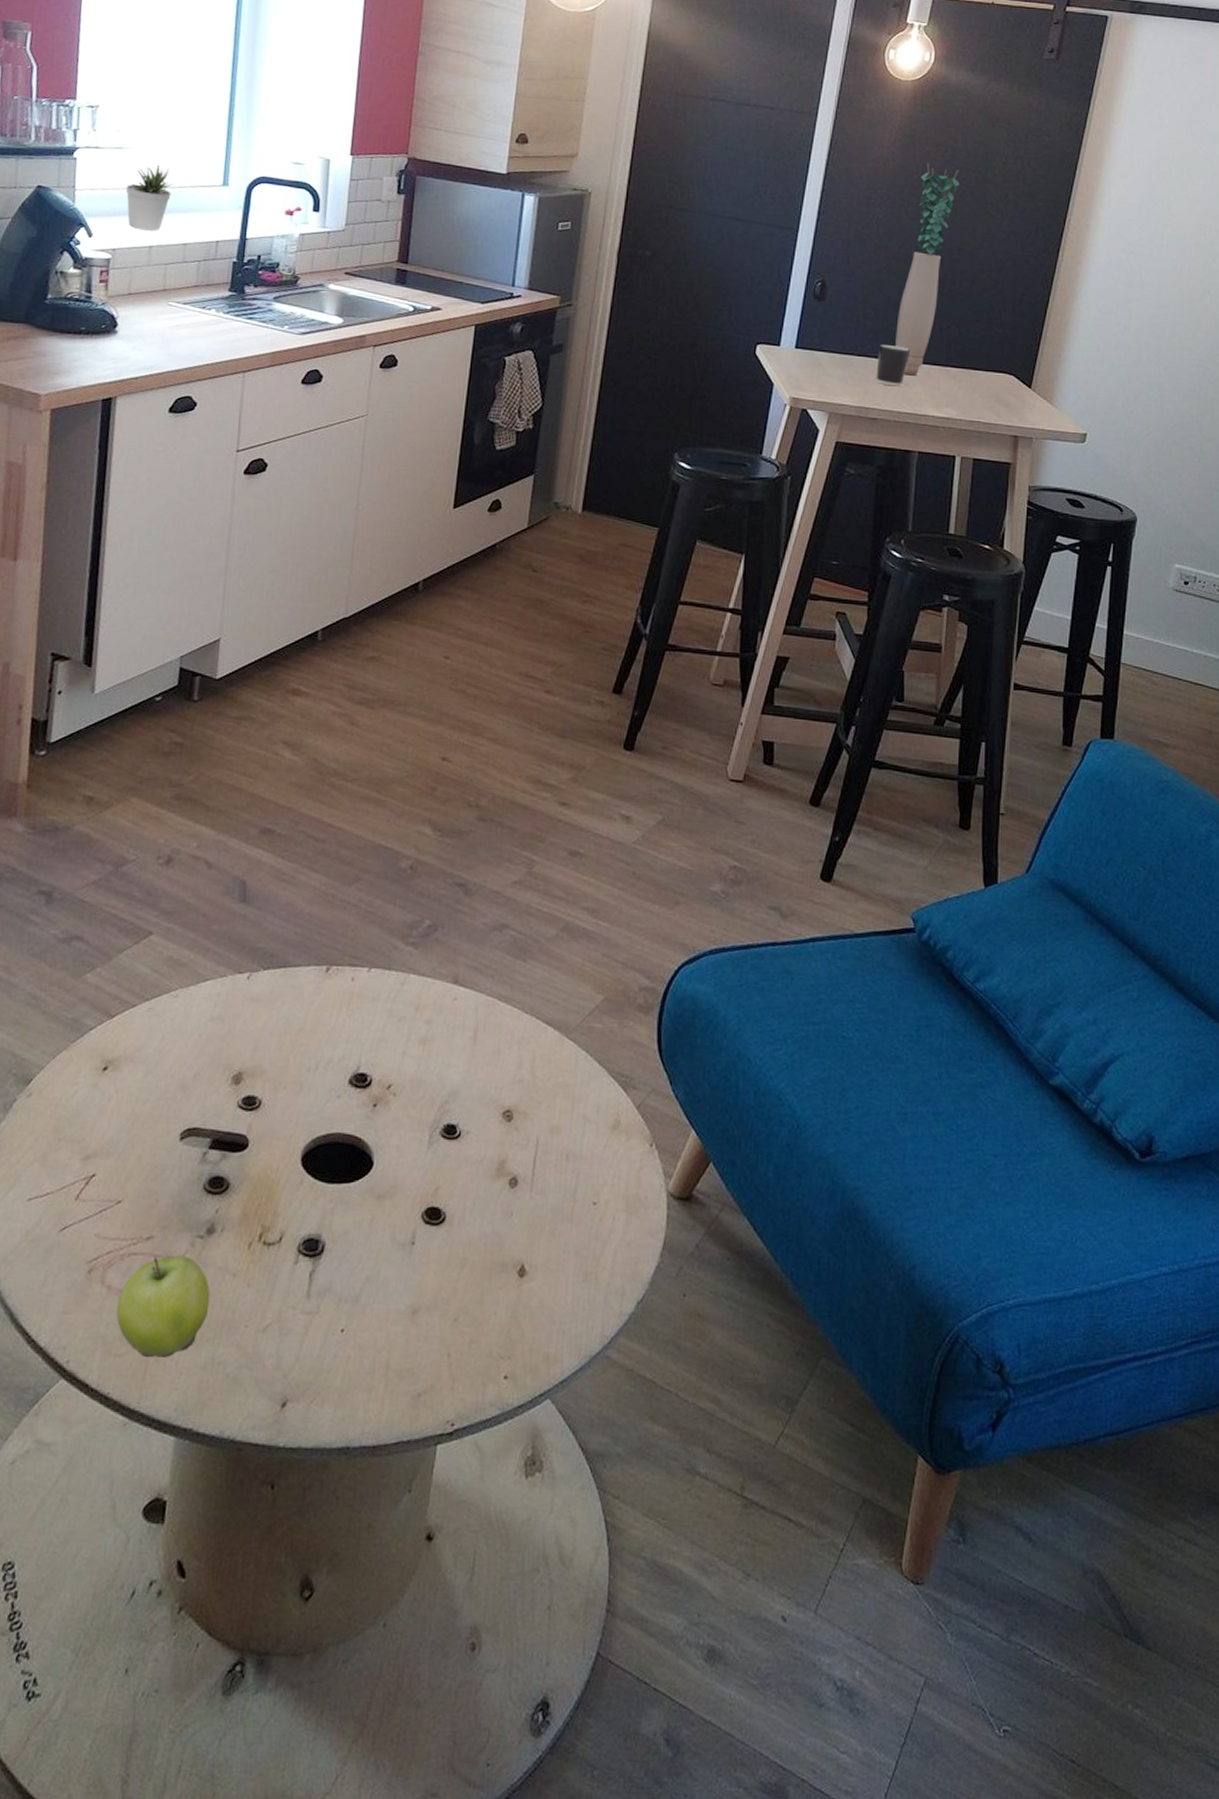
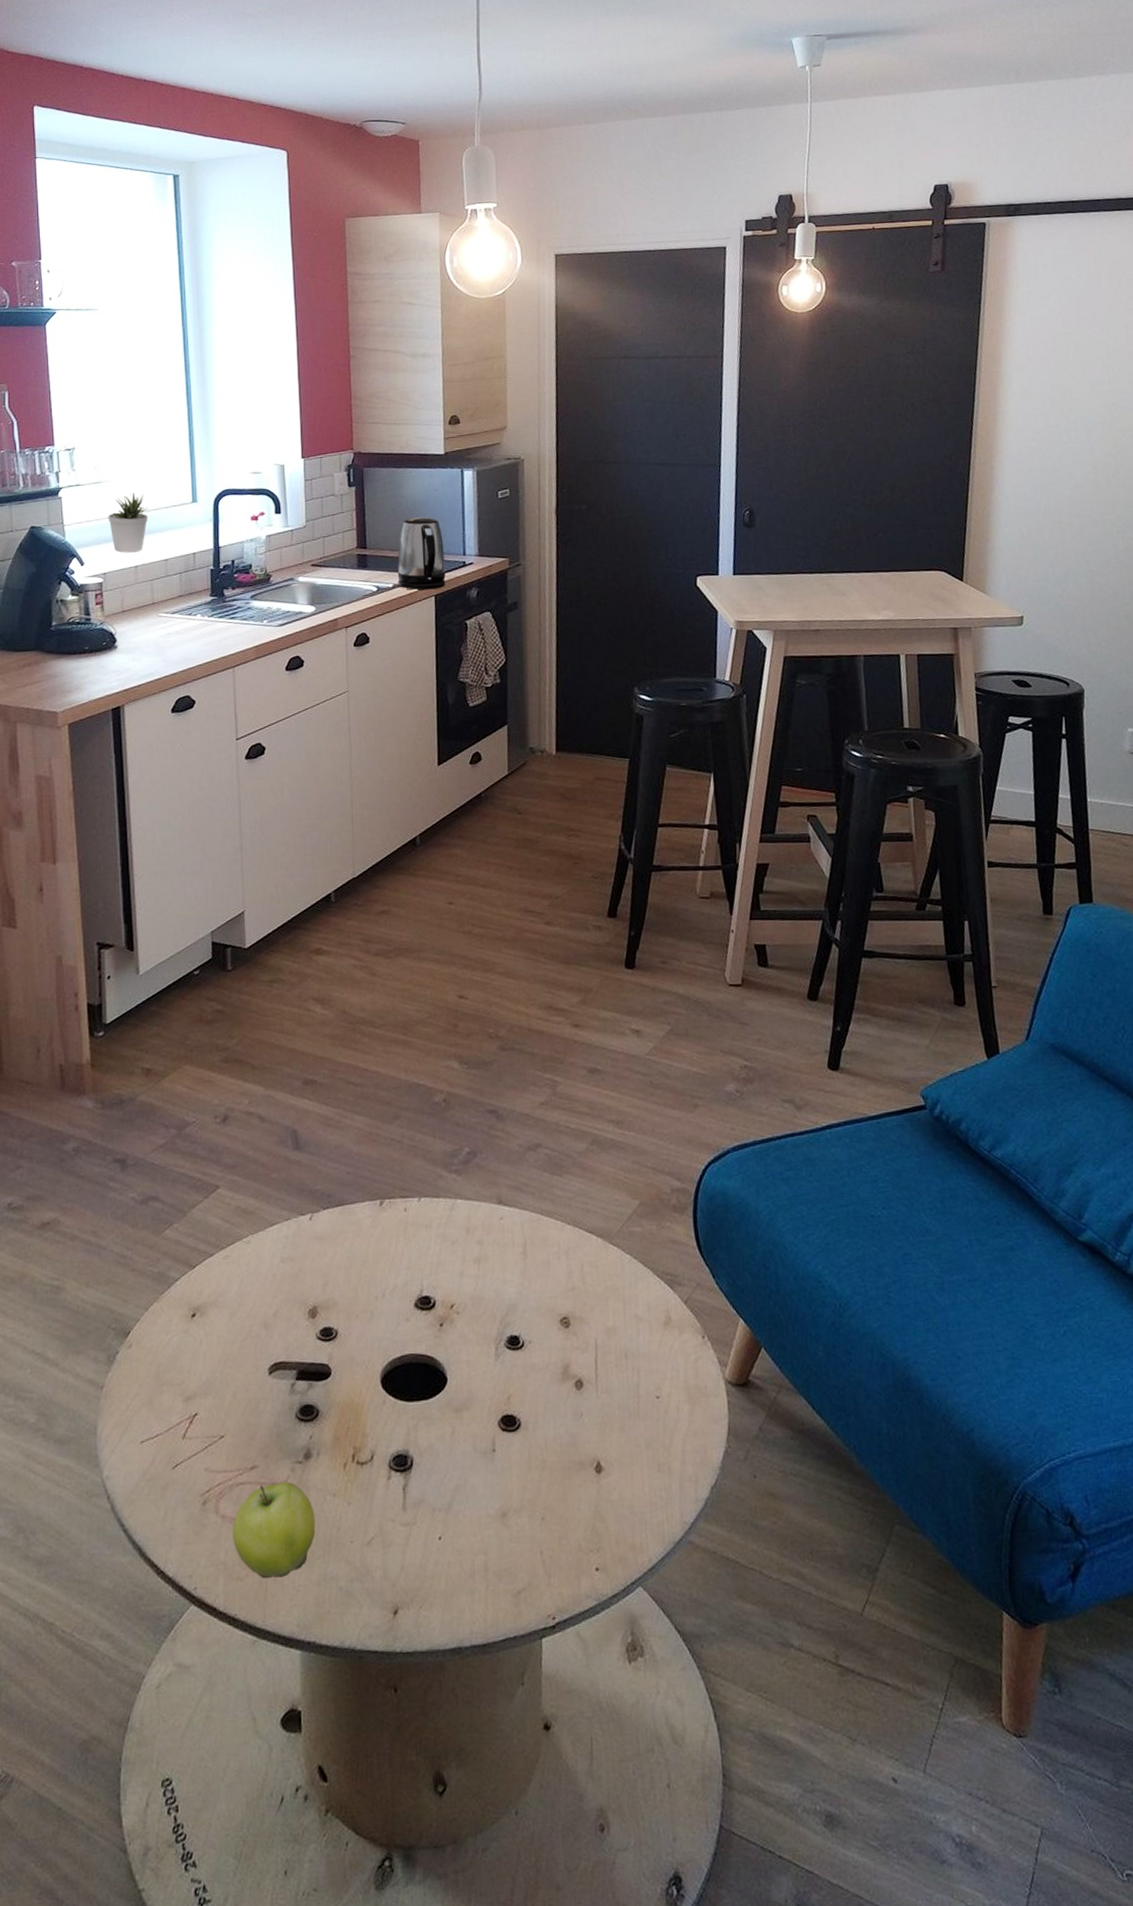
kettle: none [437,237,493,318] -> present [397,516,446,590]
mug: present [876,344,911,387] -> none [811,559,843,598]
vase: present [895,163,960,376] -> none [825,385,867,585]

